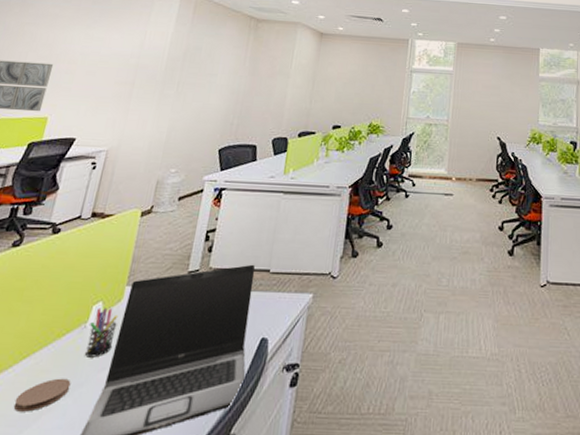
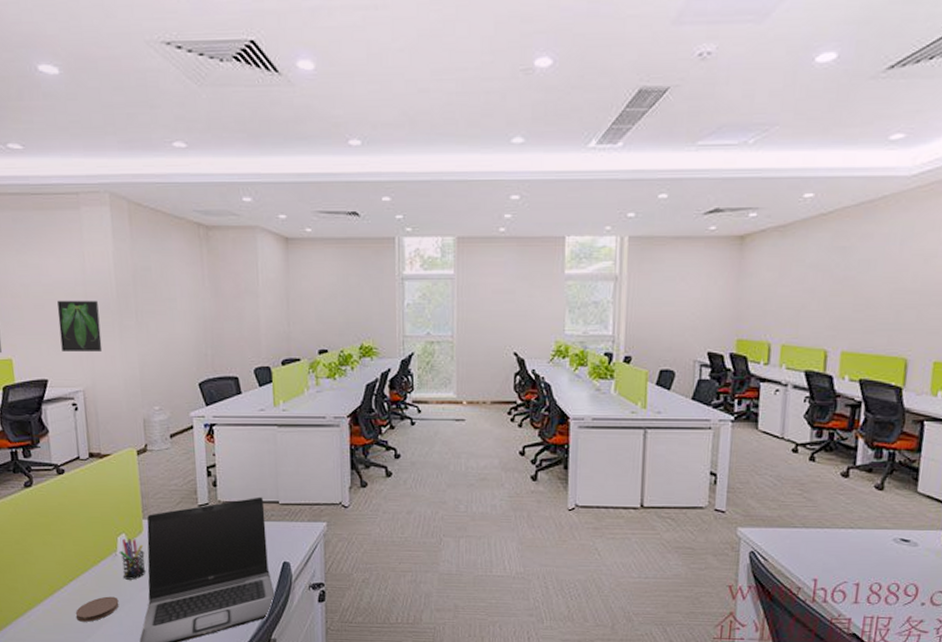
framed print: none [99,68,146,116] -> present [57,300,103,351]

